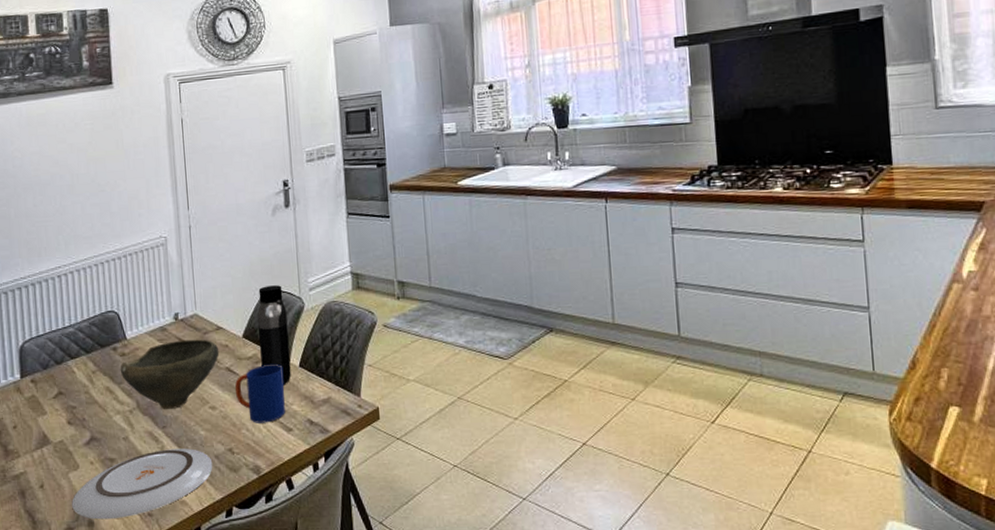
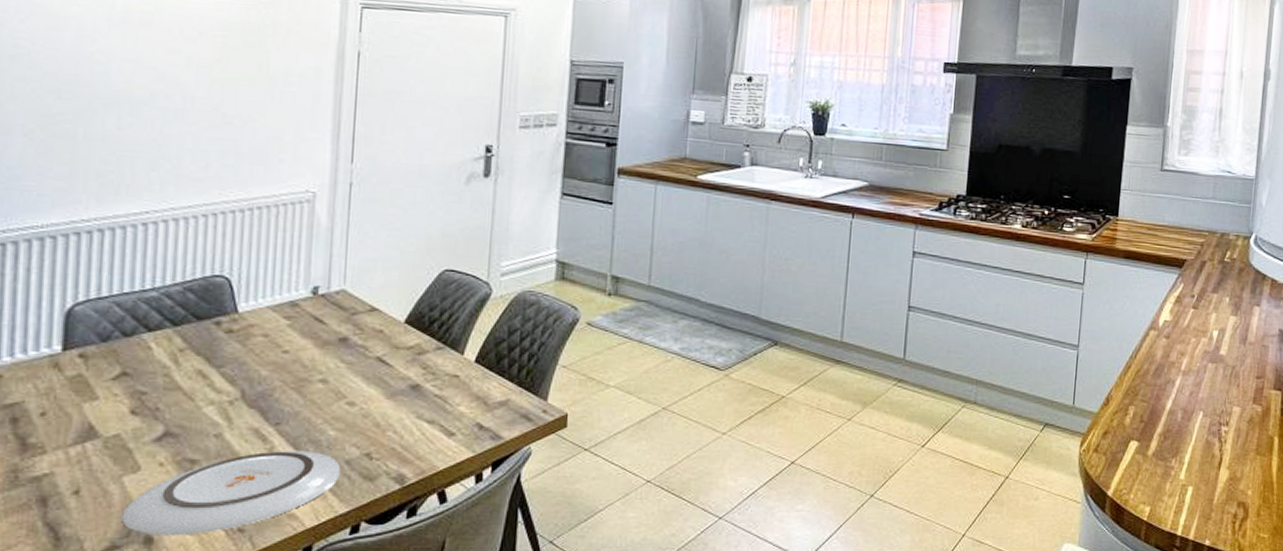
bowl: present [120,339,220,410] -> none [222,319,370,404]
mug: present [235,364,285,423] -> none [385,357,454,425]
water bottle: present [257,285,291,386] -> none [425,265,468,383]

